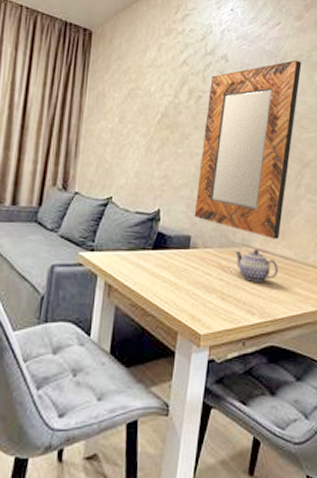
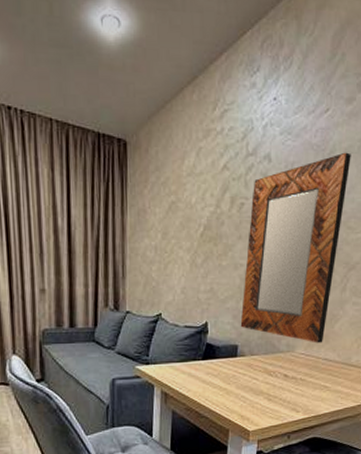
teapot: present [235,249,278,282] -> none [280,353,322,383]

